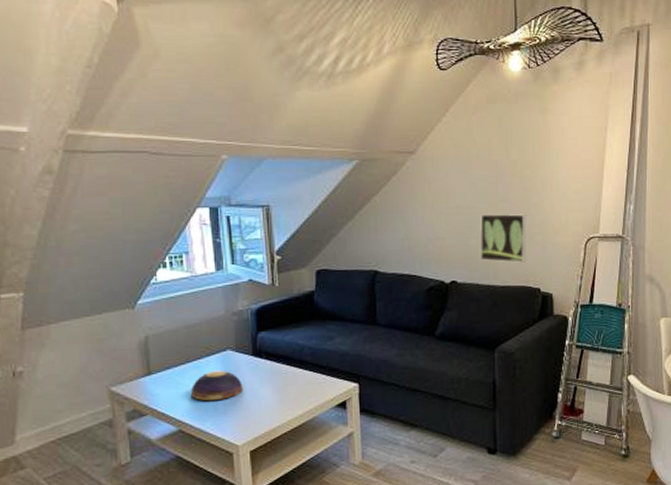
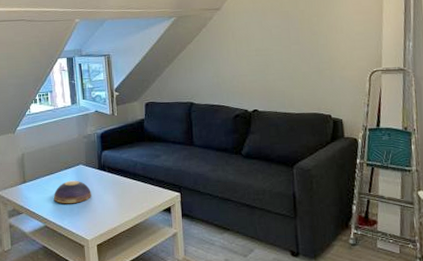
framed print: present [480,214,527,263] -> none [276,53,317,94]

